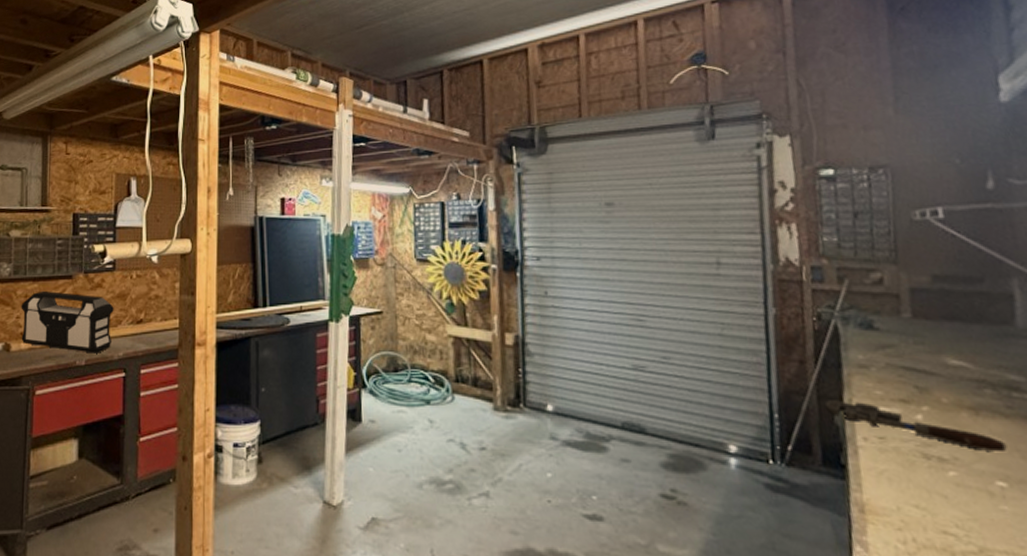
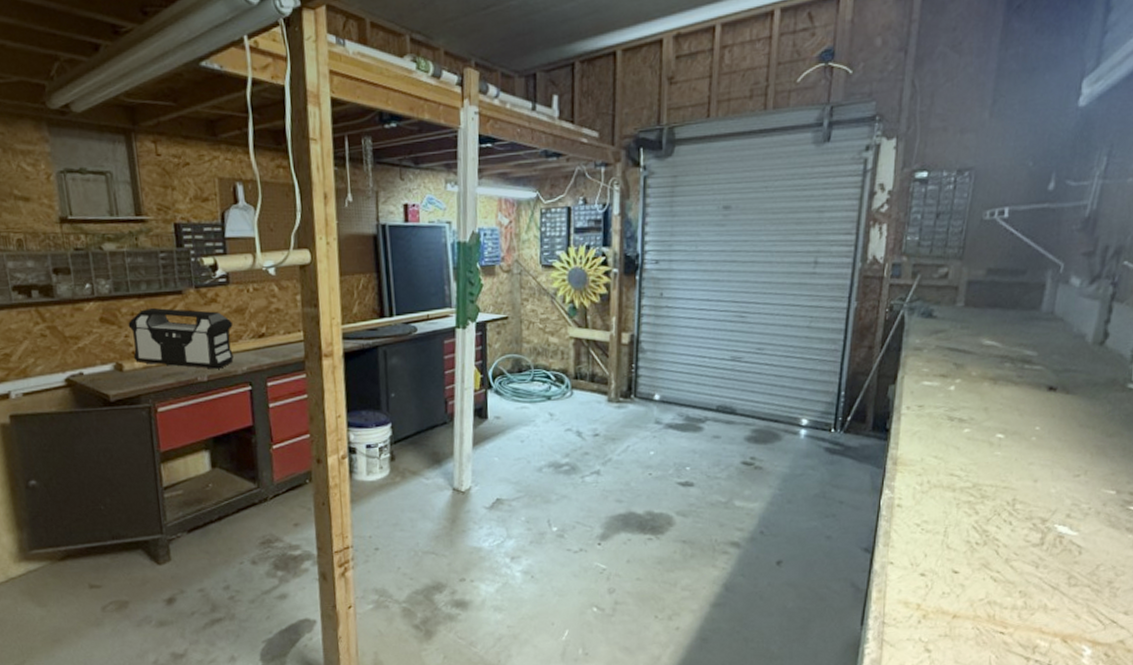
wrench: present [824,400,1007,453] -> none [882,378,1011,412]

